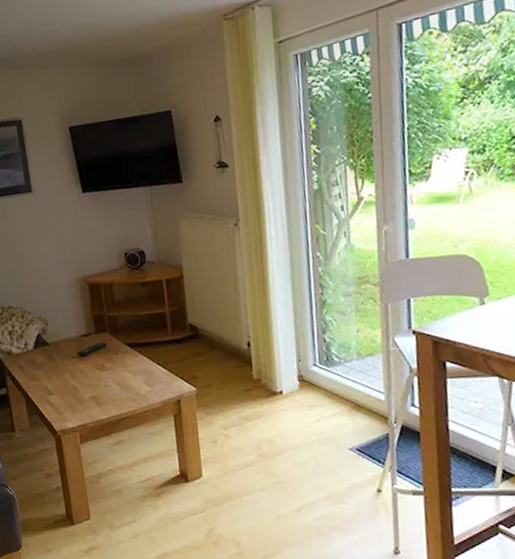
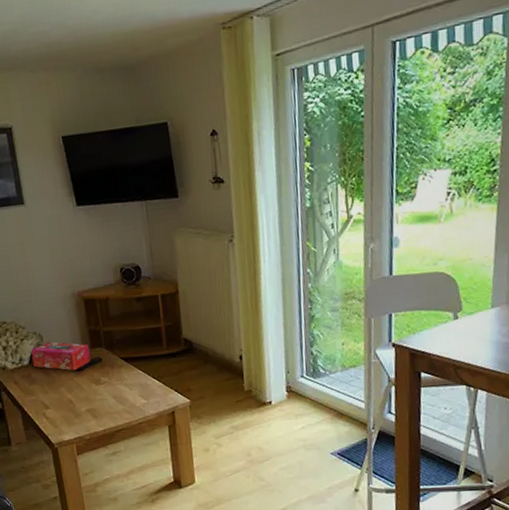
tissue box: none [36,326,95,357] -> present [31,341,91,371]

